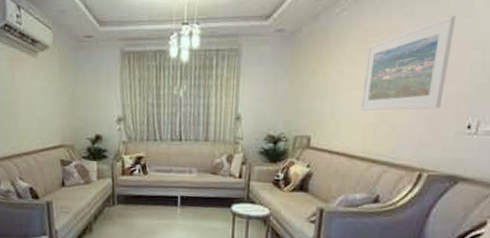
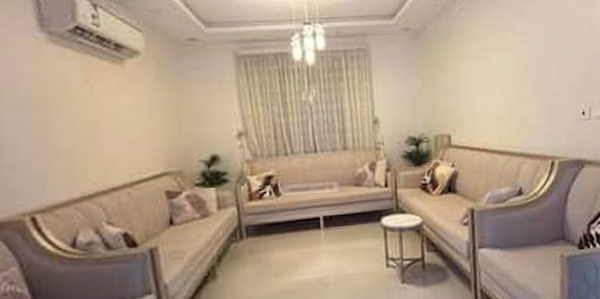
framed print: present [359,15,456,111] -> none [488,13,559,105]

